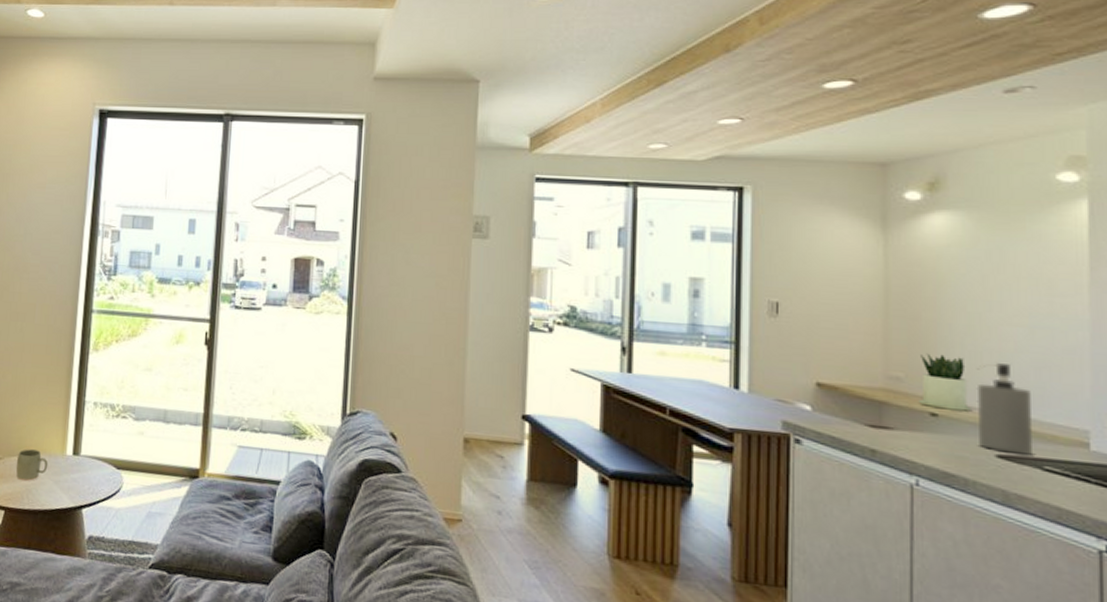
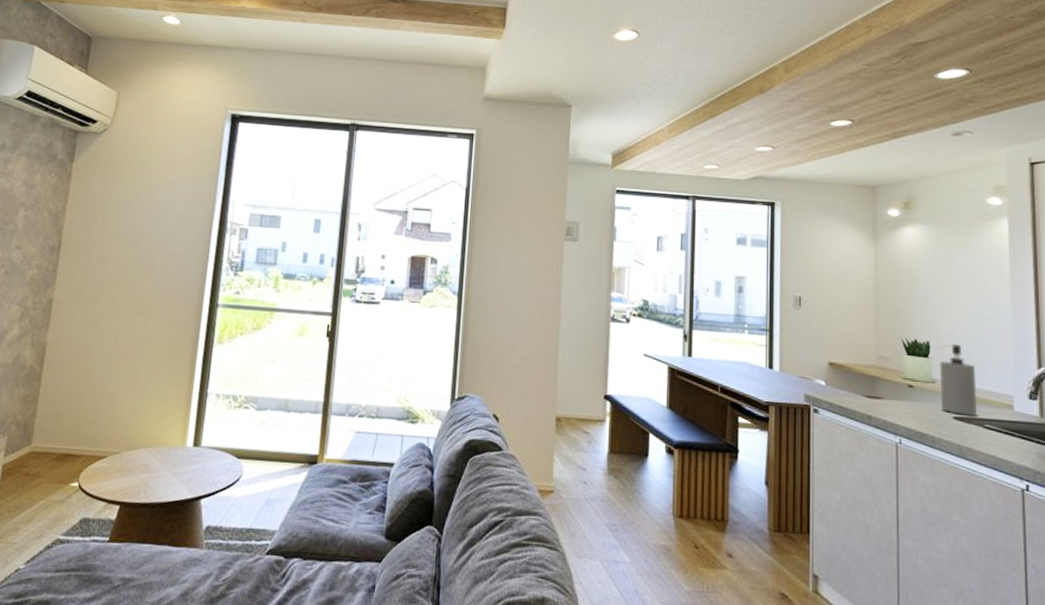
mug: present [15,449,48,481] -> none [133,442,168,474]

